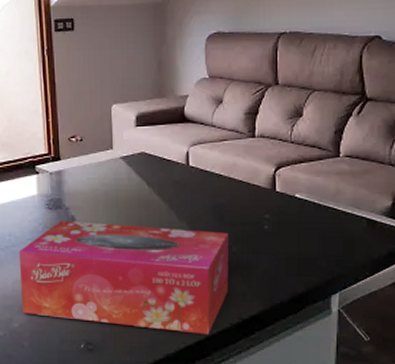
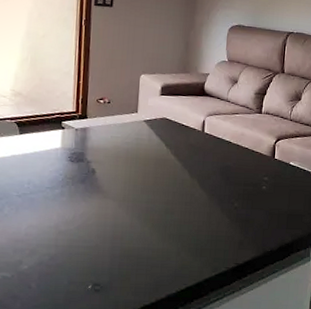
tissue box: present [18,220,229,334] -> none [33,172,232,277]

